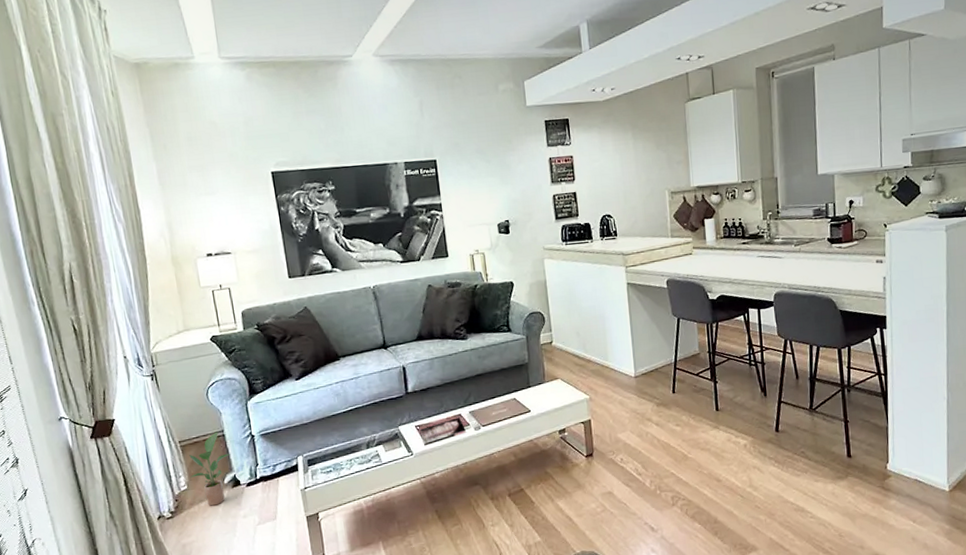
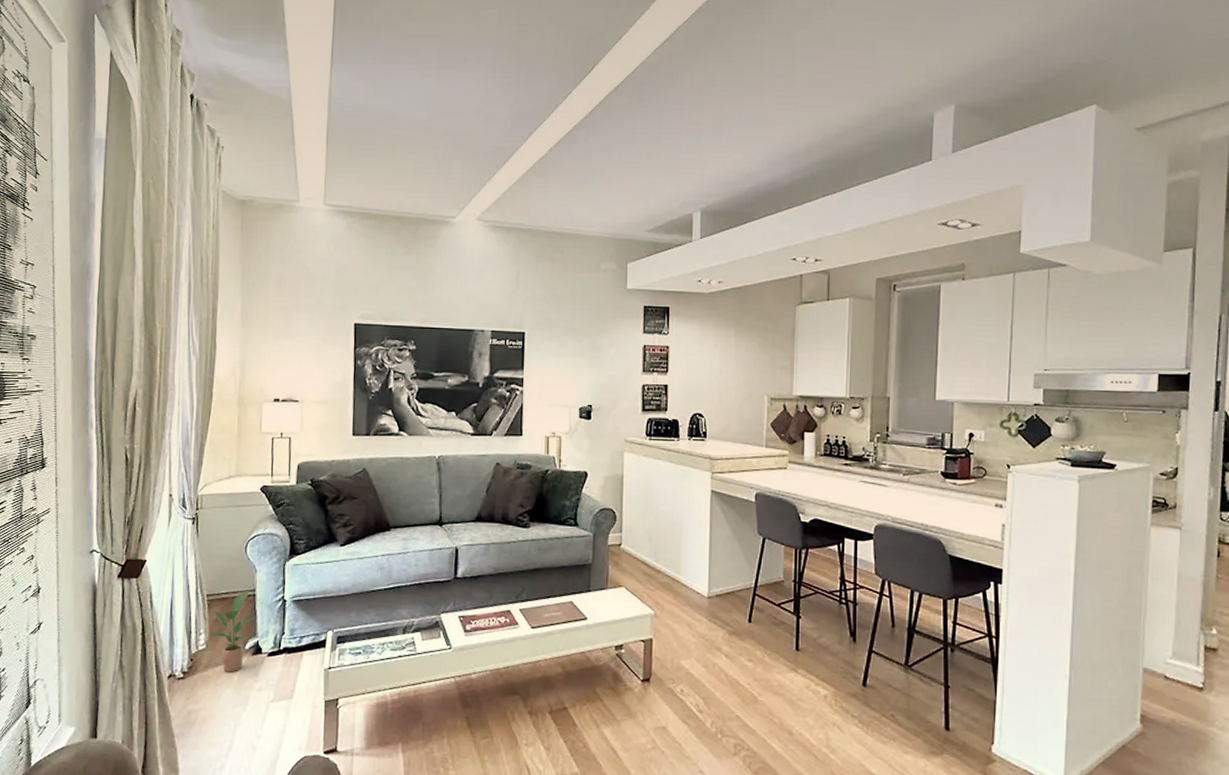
magazine: present [420,411,482,446] -> none [463,608,532,641]

